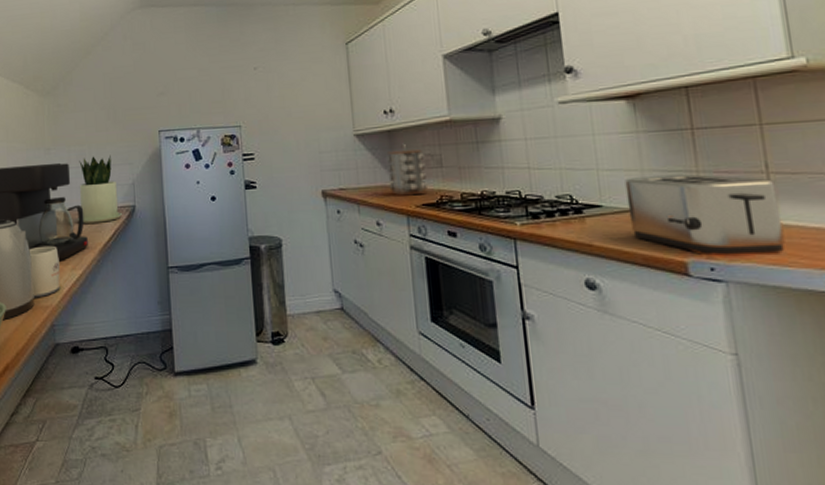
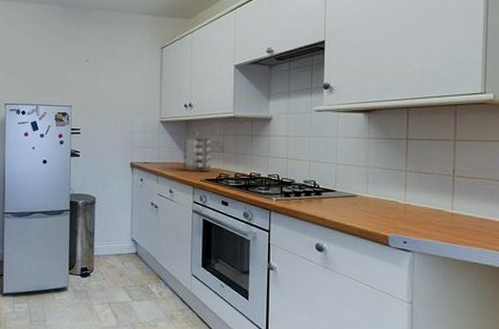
toaster: present [625,174,786,256] -> none [353,172,458,234]

